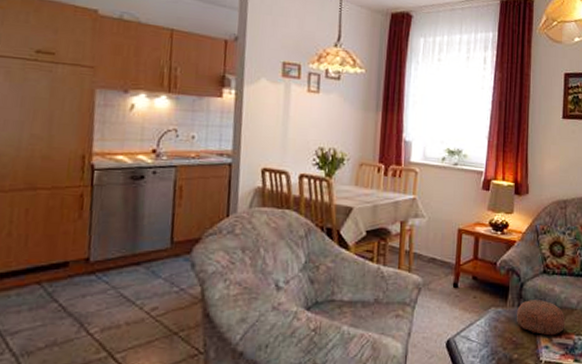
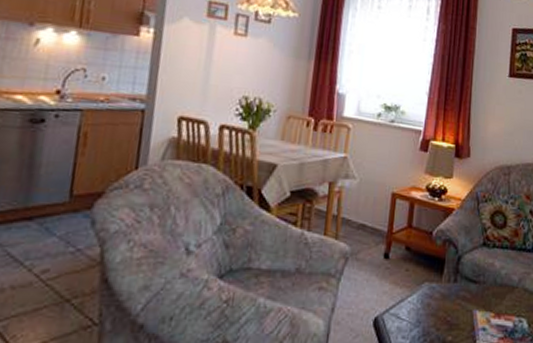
decorative bowl: present [517,300,566,336] -> none [452,275,506,316]

